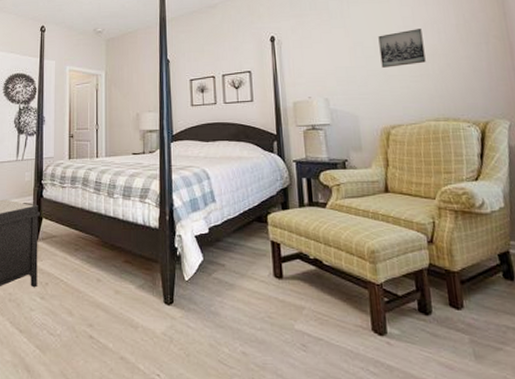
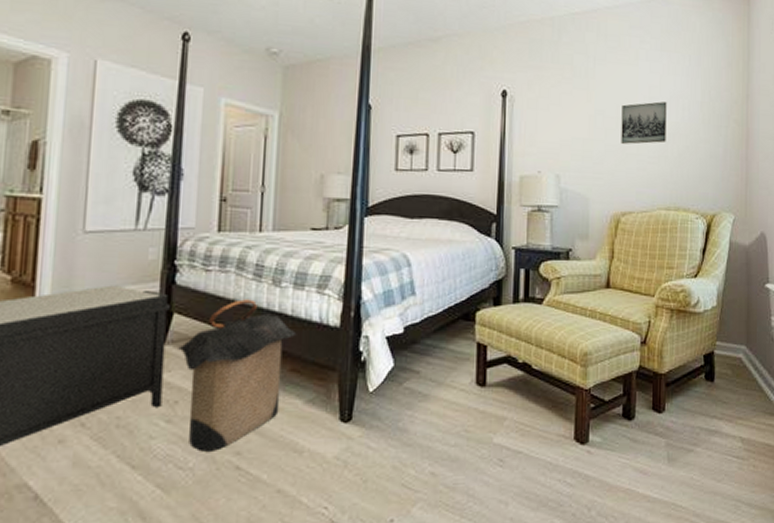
laundry hamper: none [47,208,128,323] -> present [178,299,297,452]

